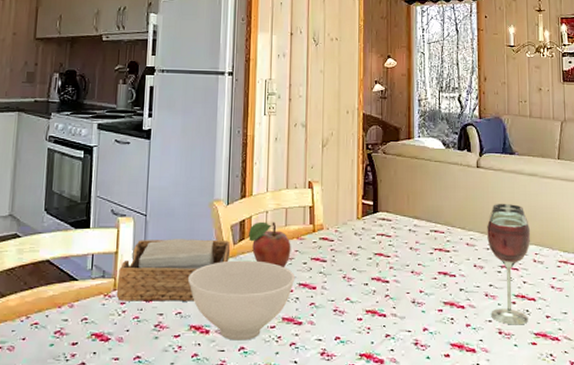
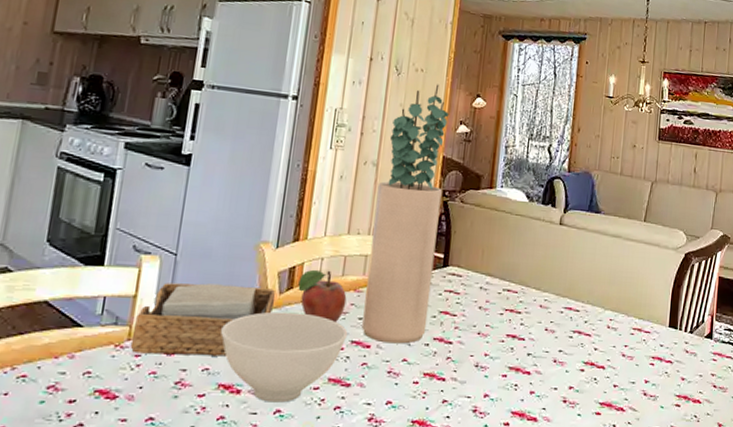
vase: none [307,50,365,284] -> present [362,84,450,344]
wineglass: present [487,204,531,325] -> none [557,265,608,394]

